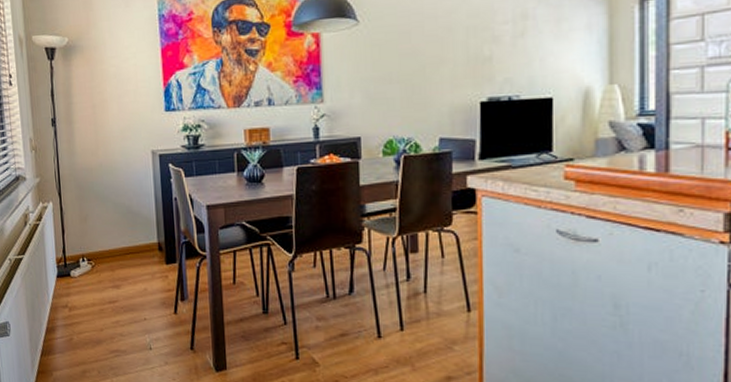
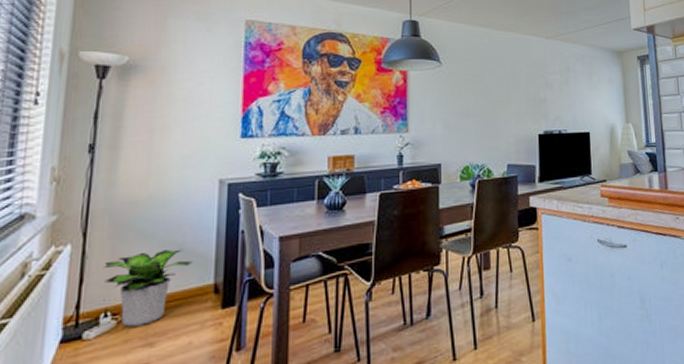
potted plant: none [77,211,140,271] -> present [104,249,194,327]

